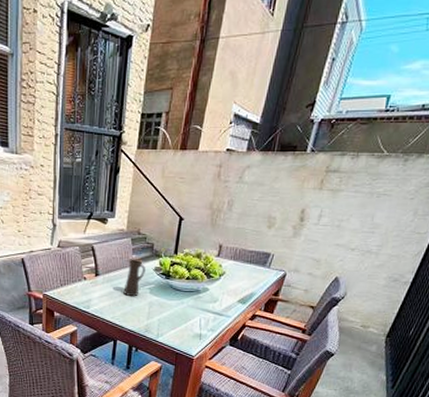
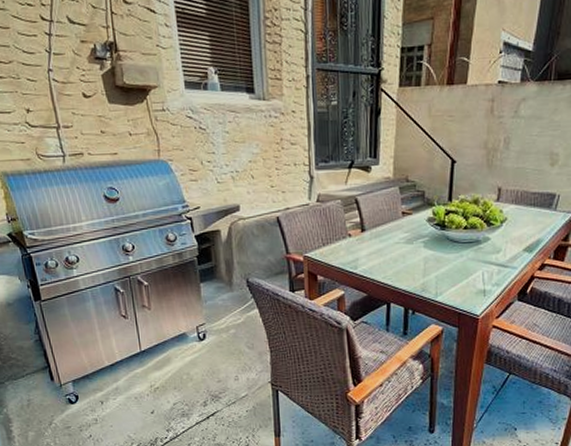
pitcher: present [123,259,145,297] -> none [394,209,417,253]

